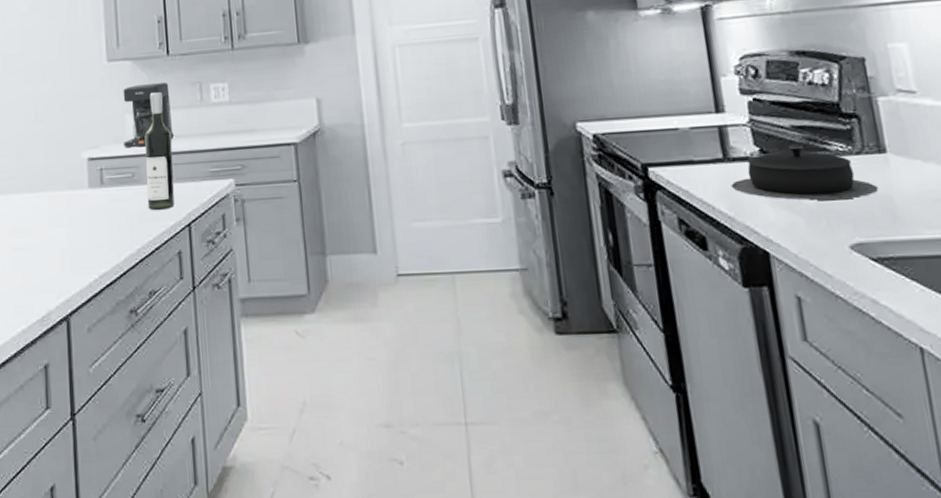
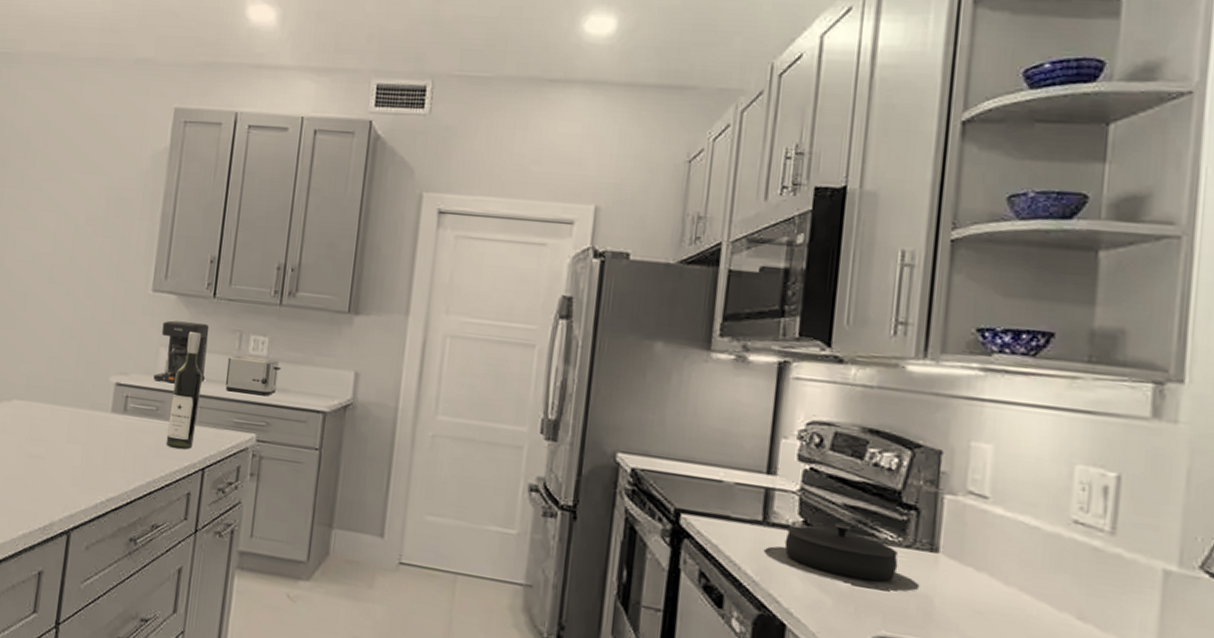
toaster: none [192,103,245,143] -> present [225,355,281,396]

